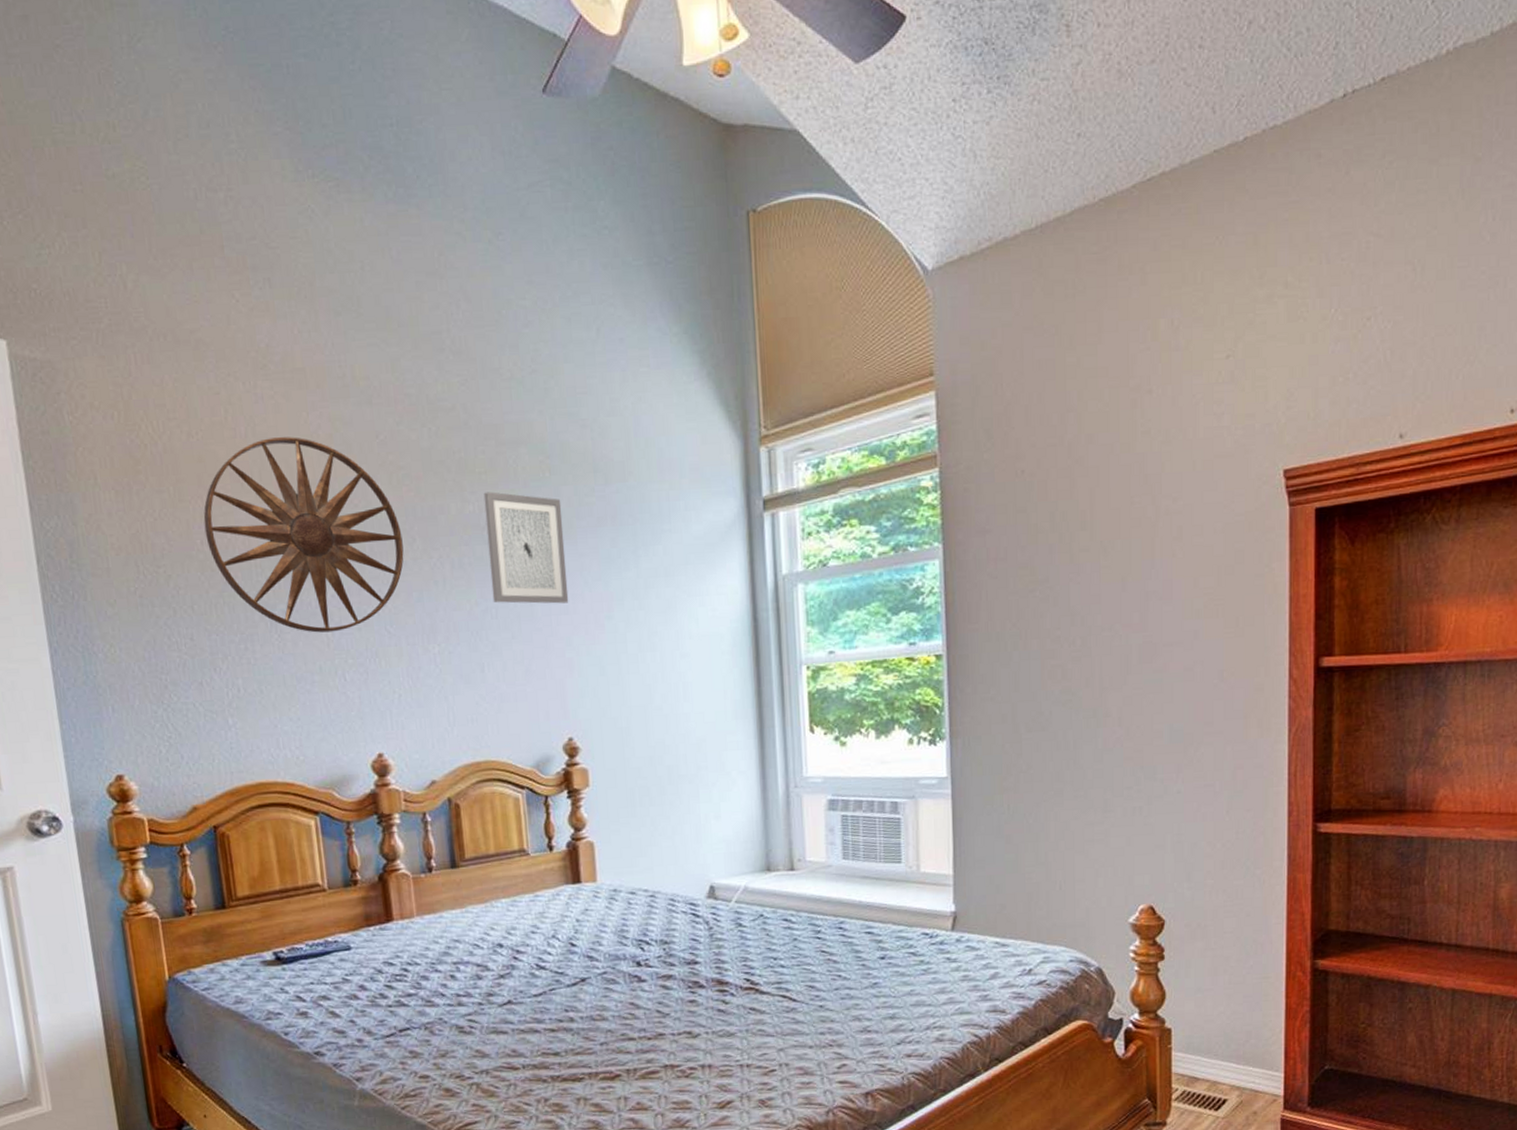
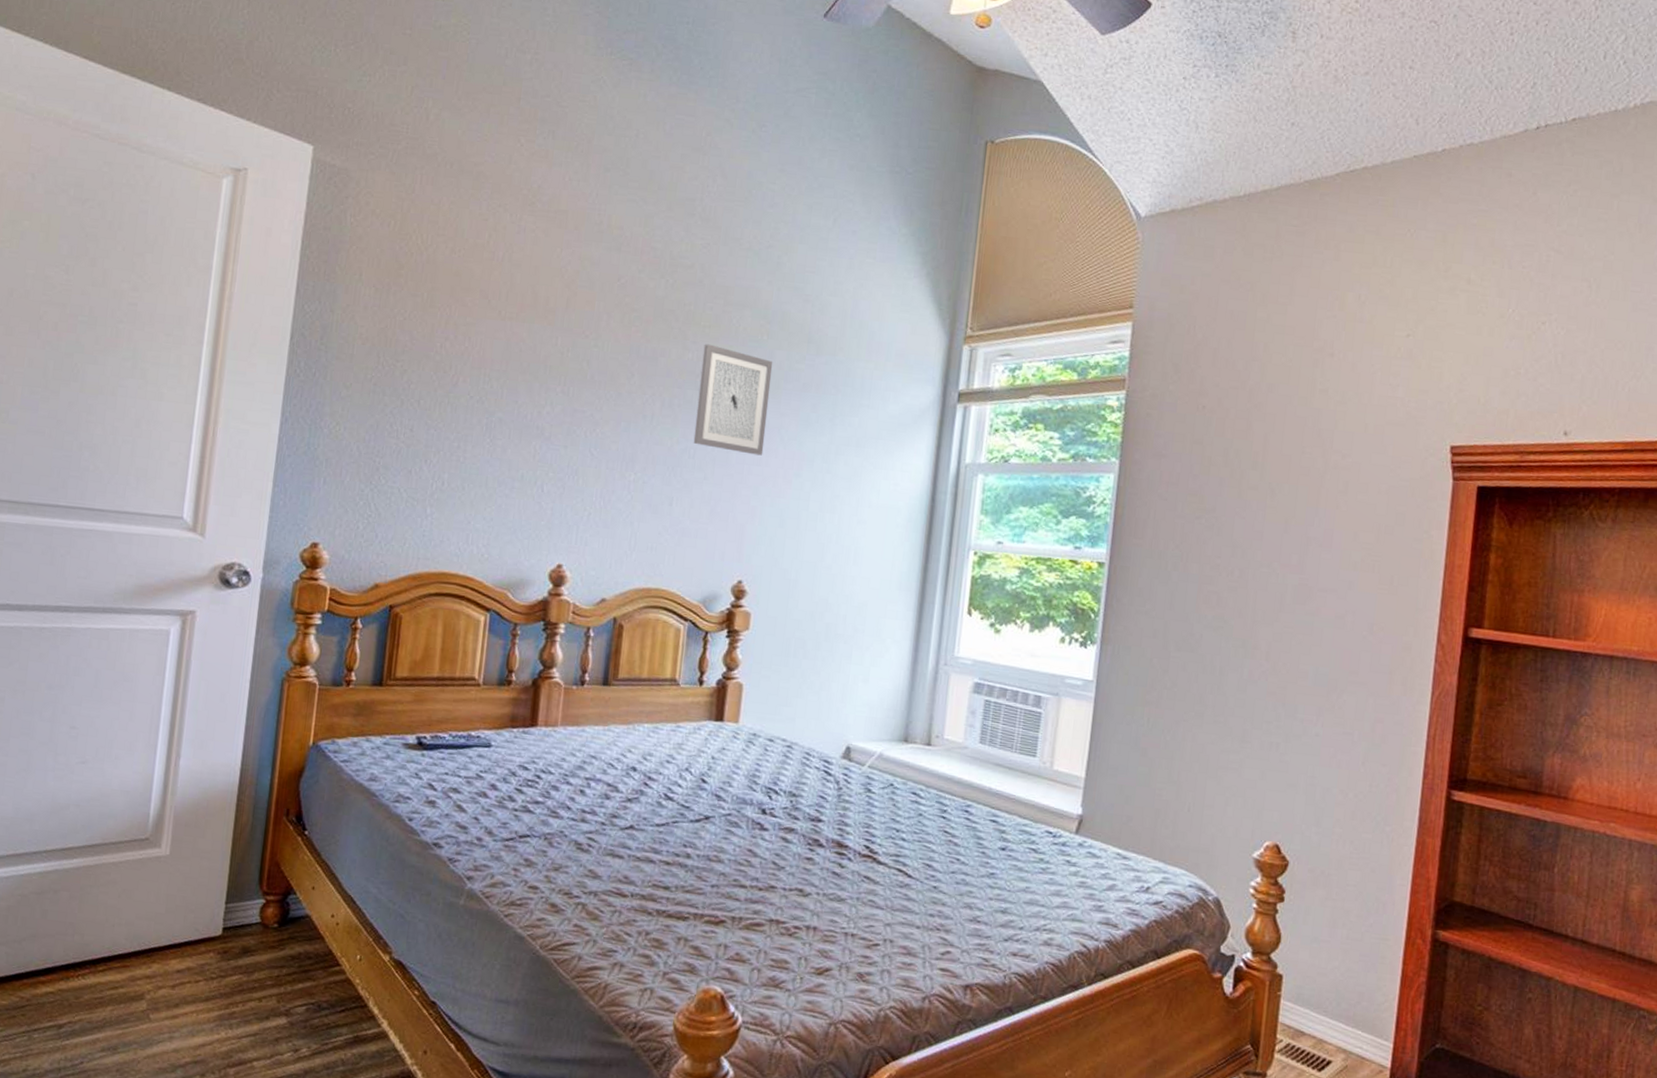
wall art: present [203,437,404,633] -> none [446,265,623,446]

